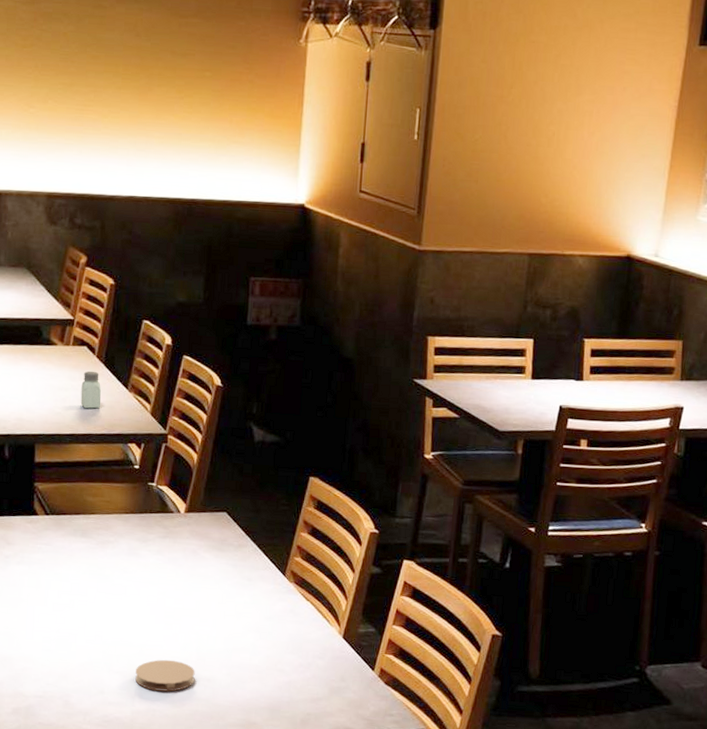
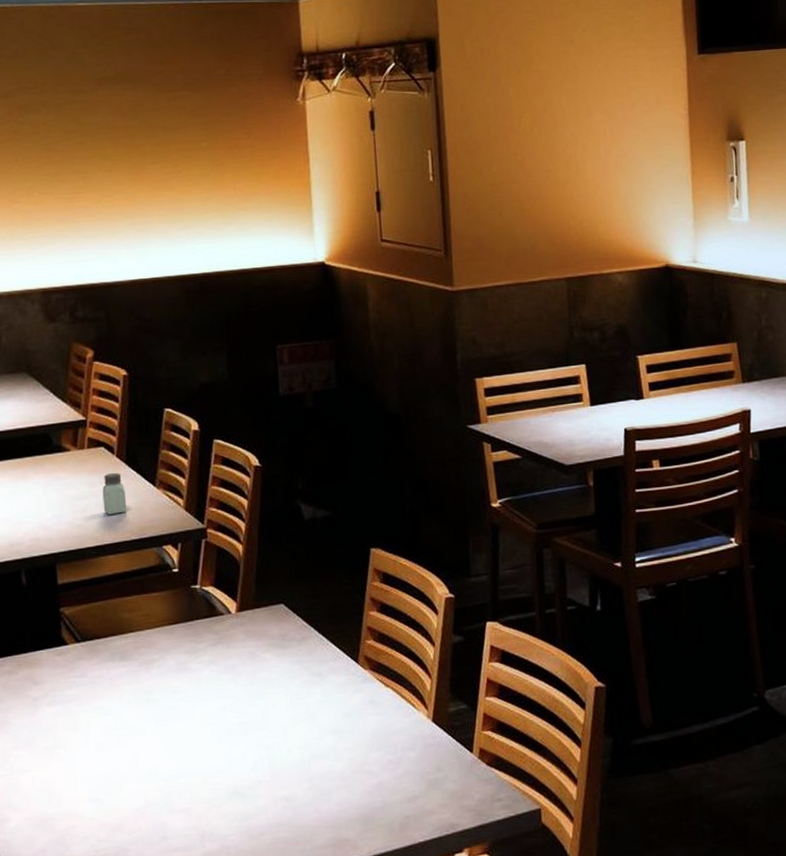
coaster: present [135,659,195,692] -> none [201,783,272,824]

